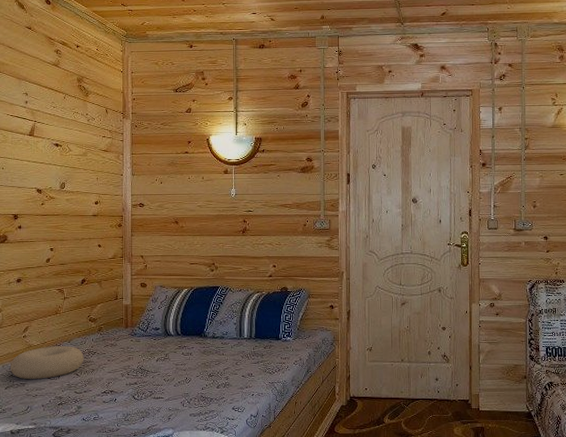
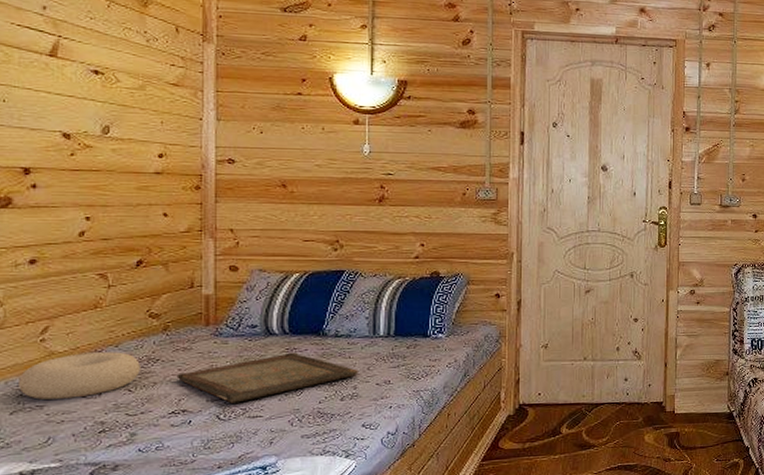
serving tray: none [107,349,230,387] -> present [176,352,359,403]

